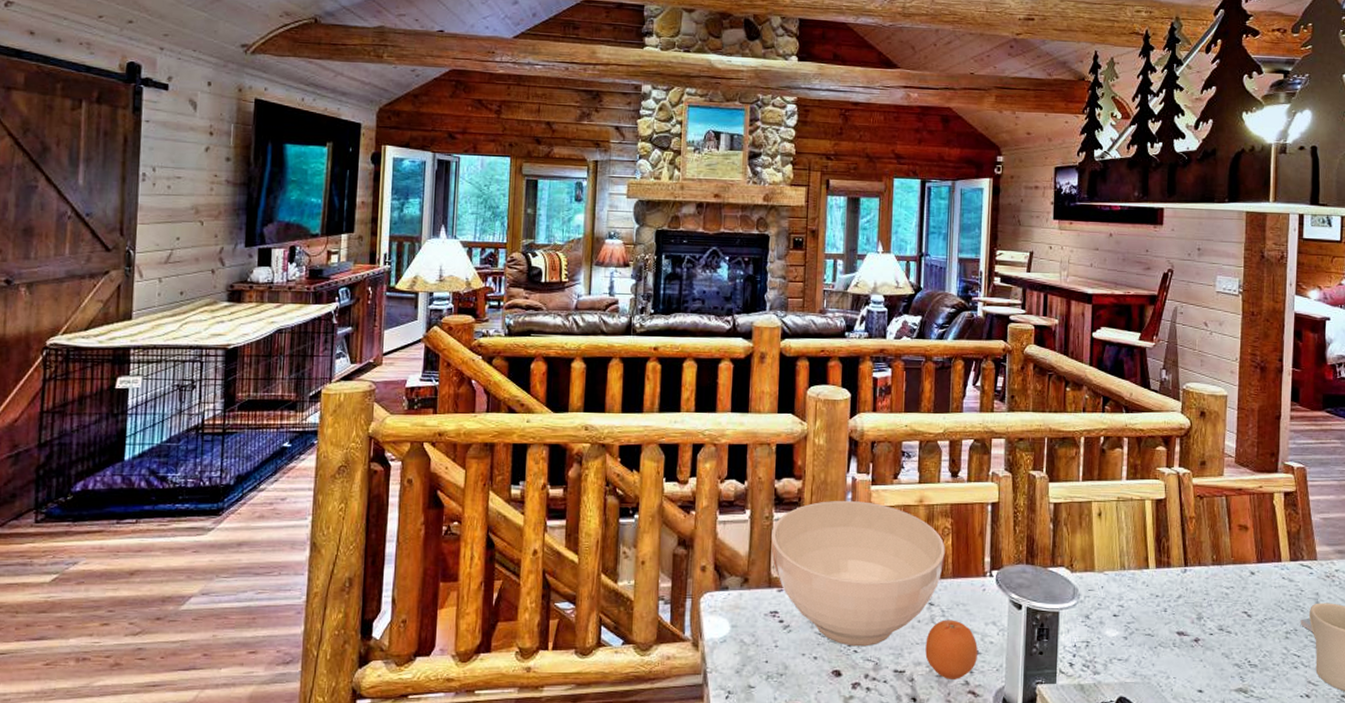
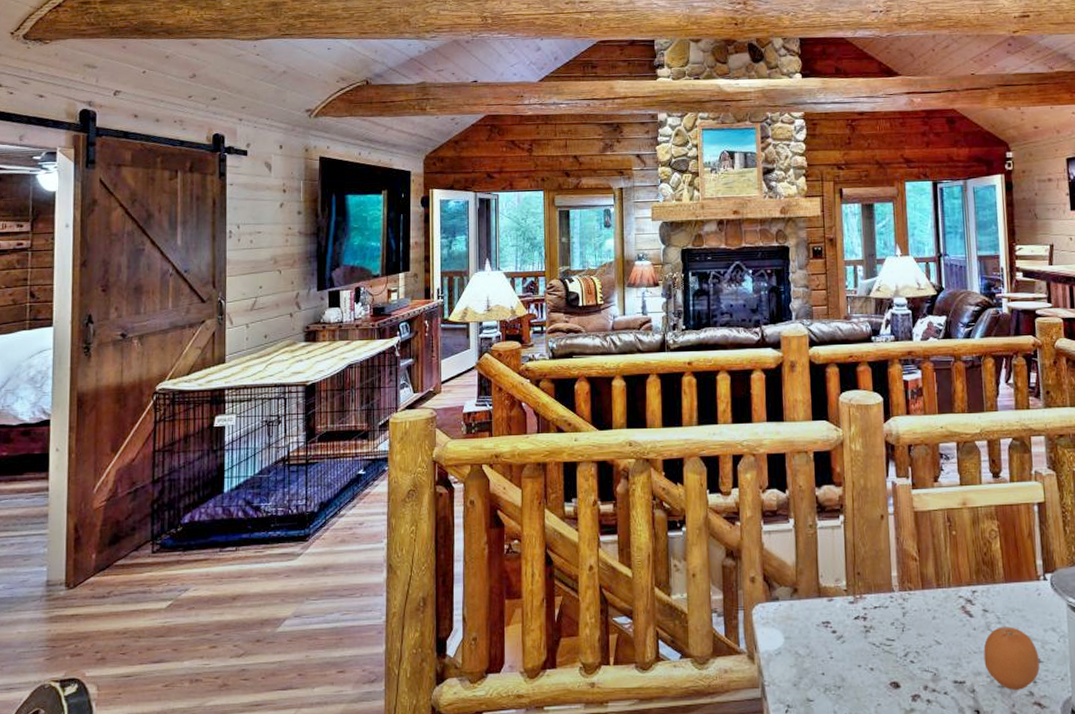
bowl: present [771,500,945,647] -> none [816,505,995,657]

